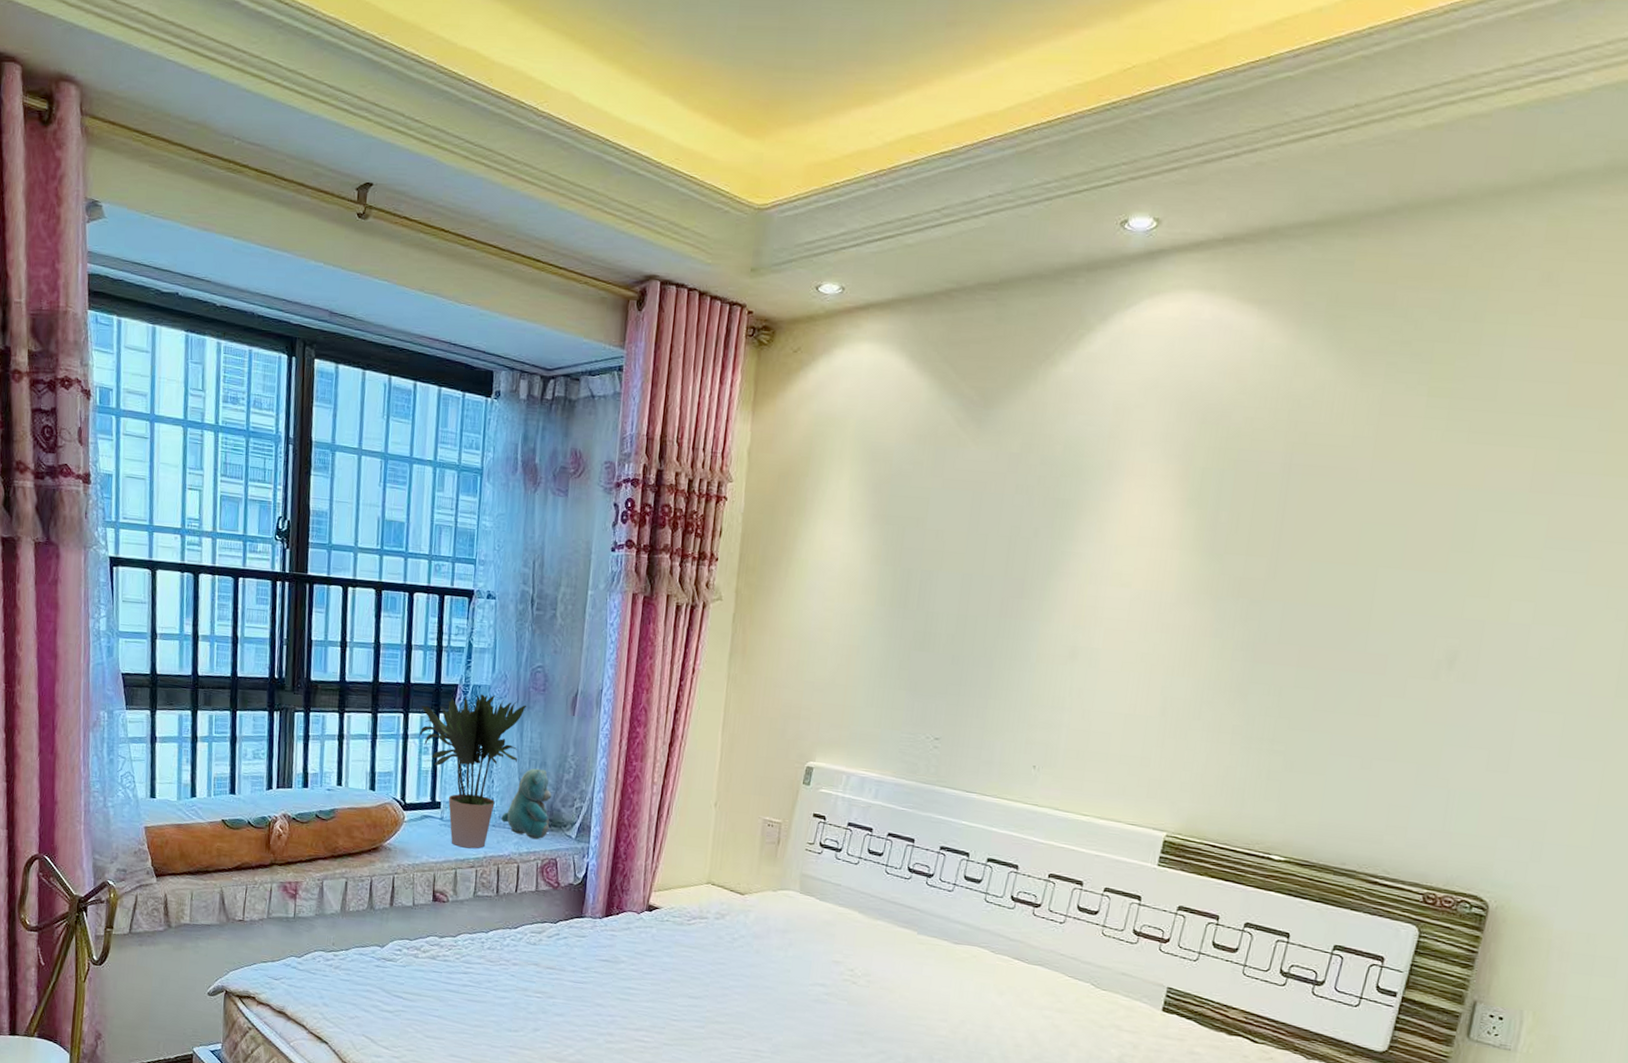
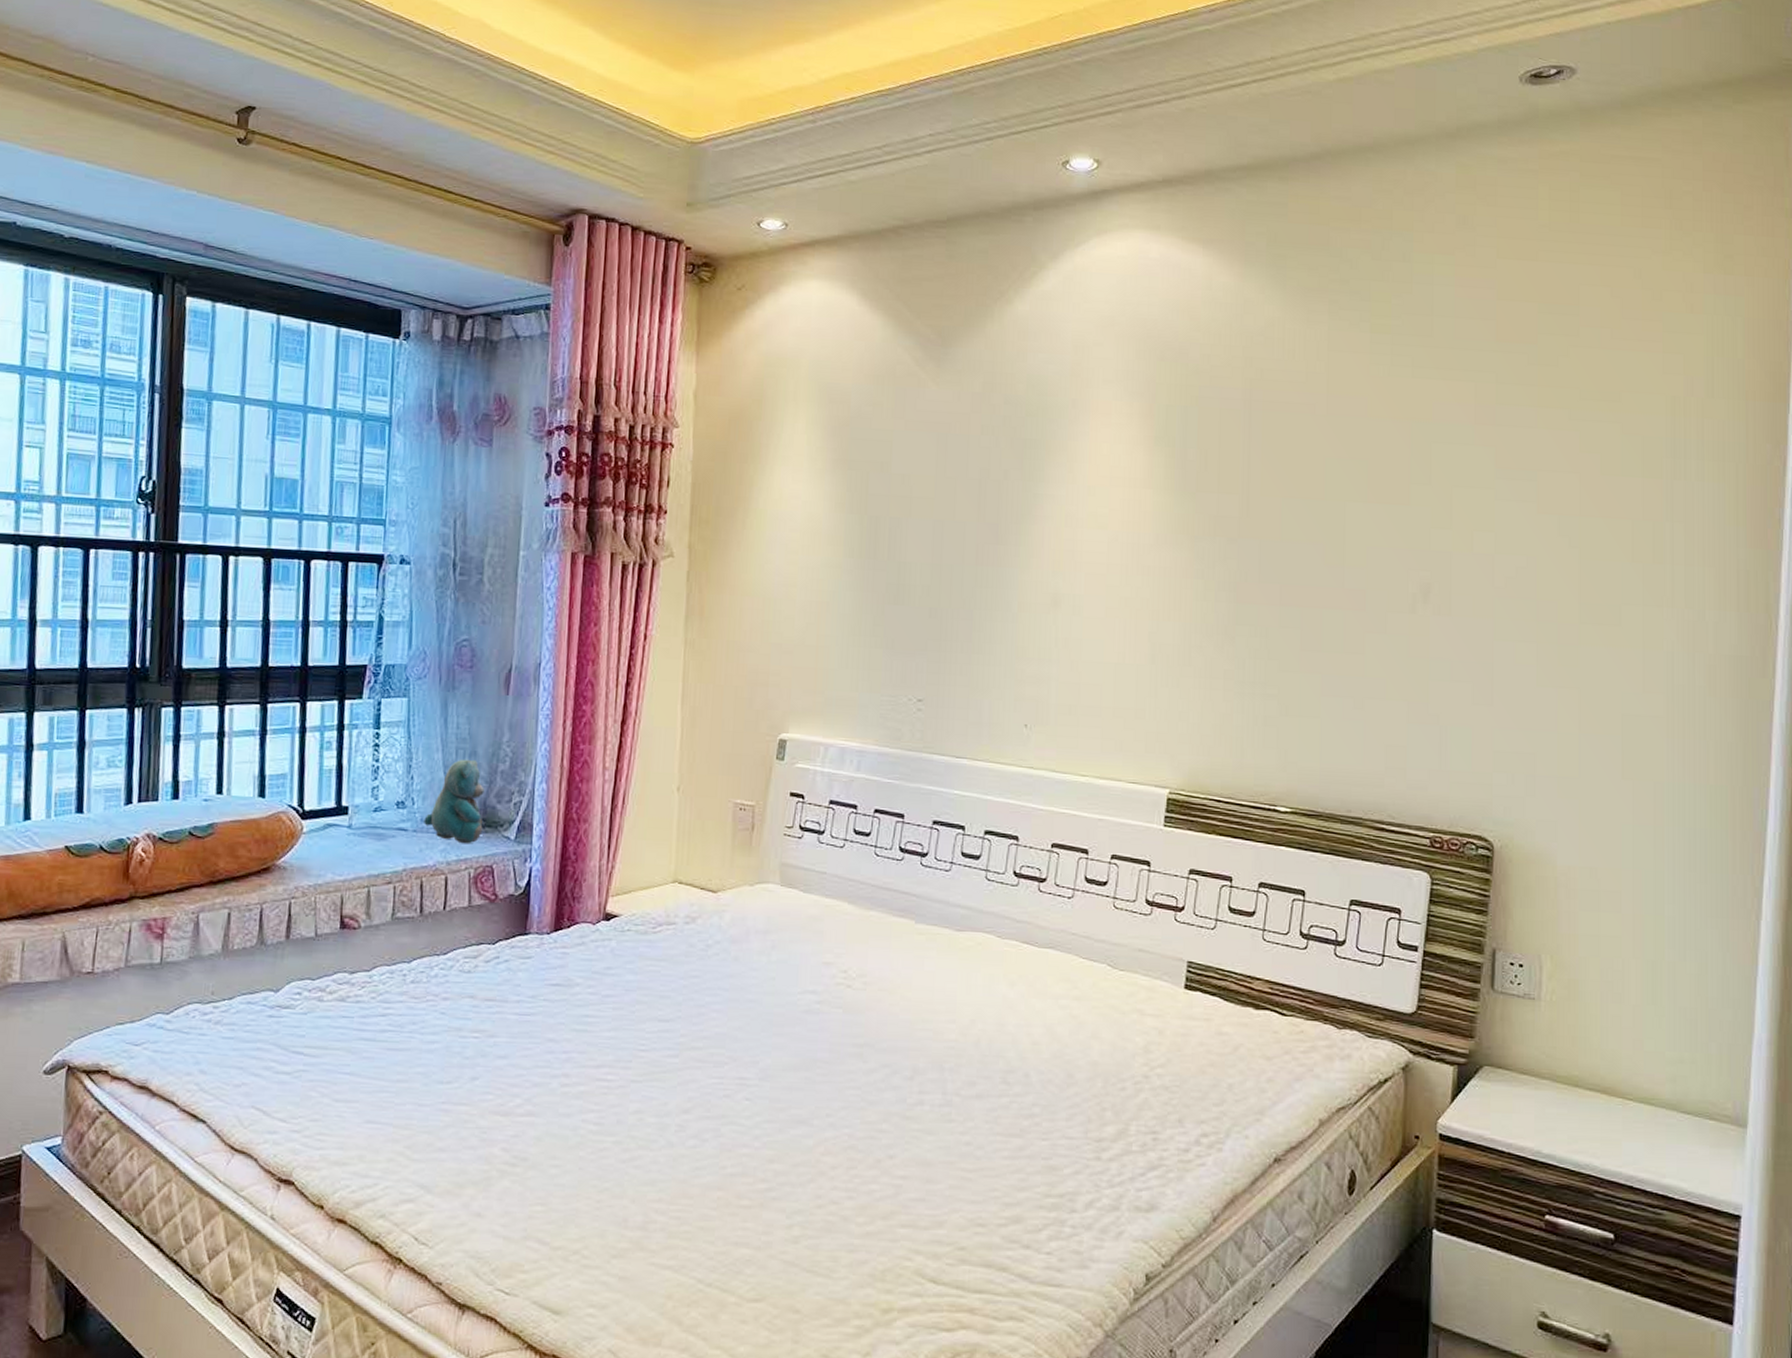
potted plant: present [419,694,527,849] -> none [320,675,452,861]

